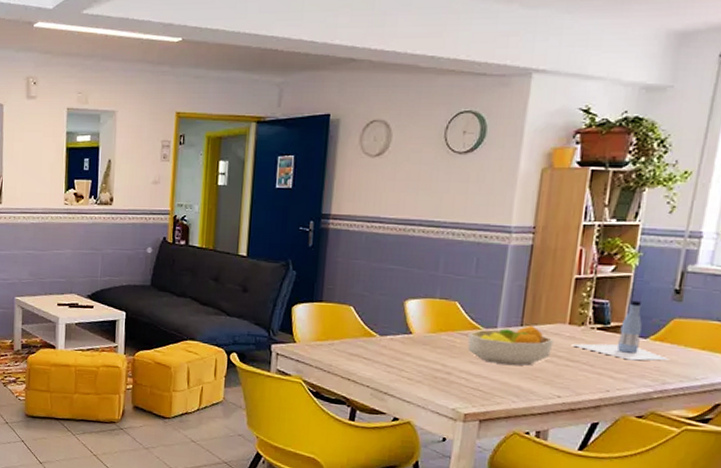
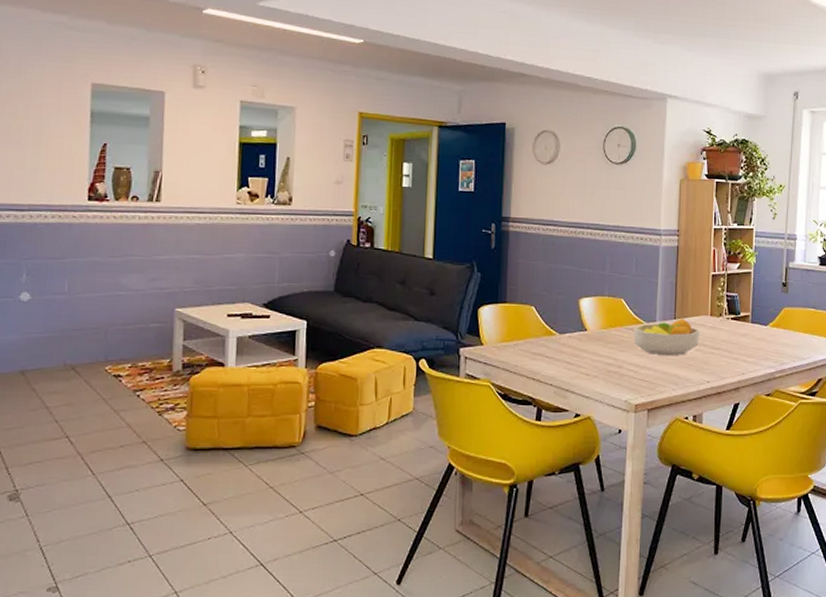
bottle: present [571,300,668,361] -> none [714,293,783,345]

